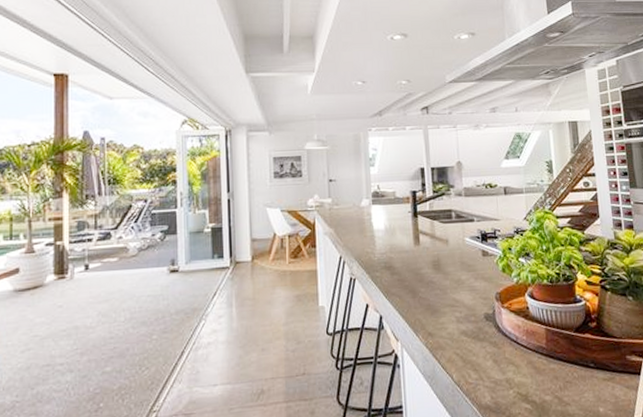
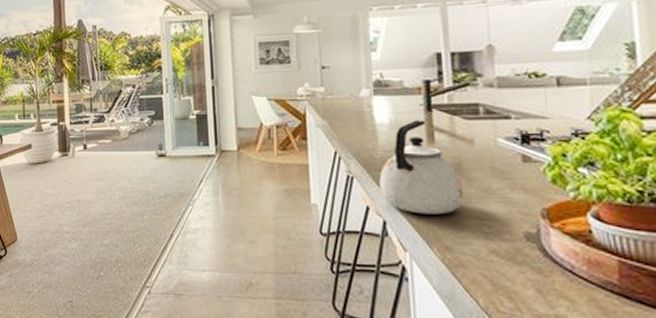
kettle: none [377,225,442,307] -> present [379,120,464,215]

